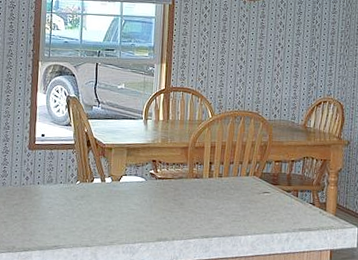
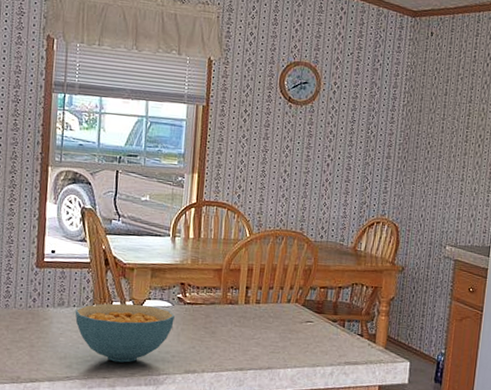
cereal bowl: none [61,179,148,233] -> present [75,303,175,363]

